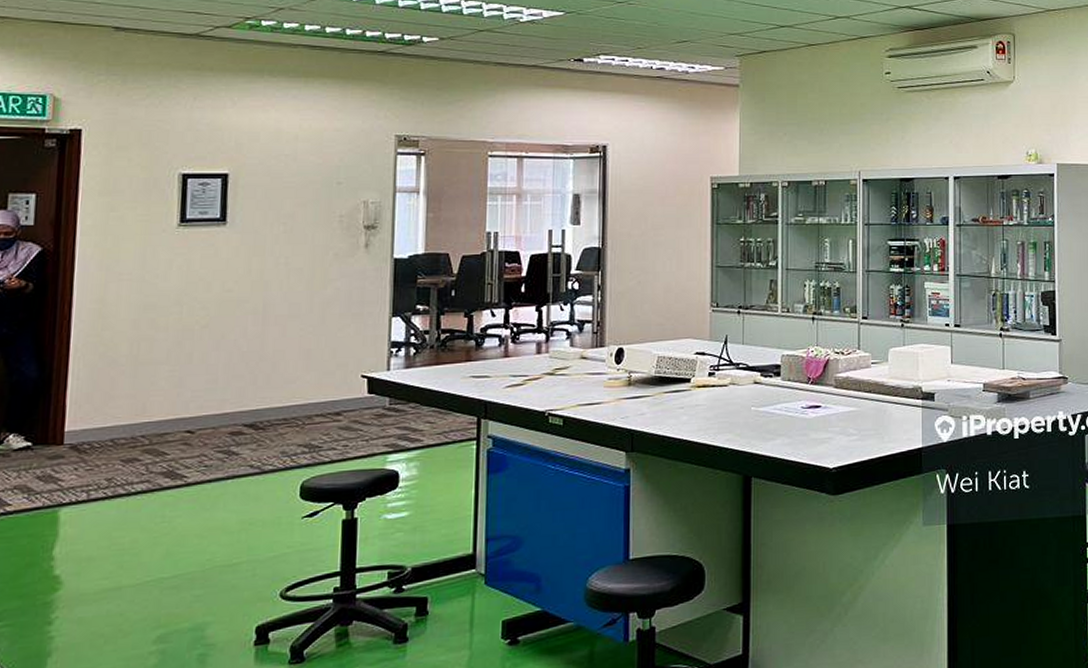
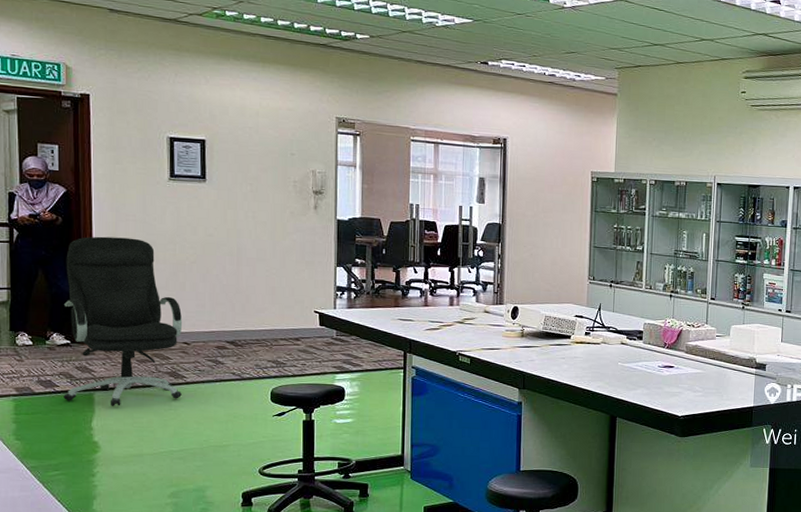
office chair: none [16,302,187,525] -> present [64,236,183,406]

